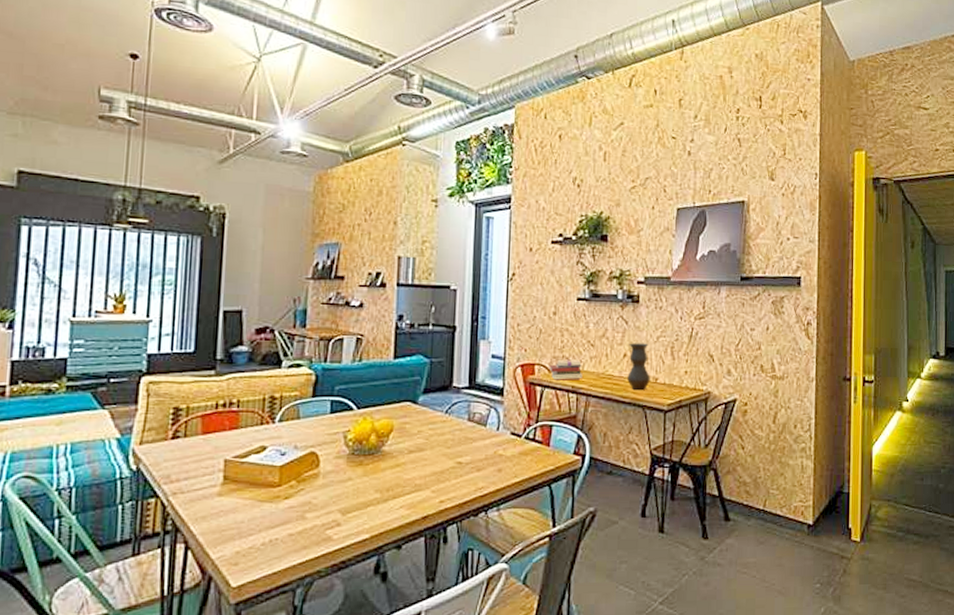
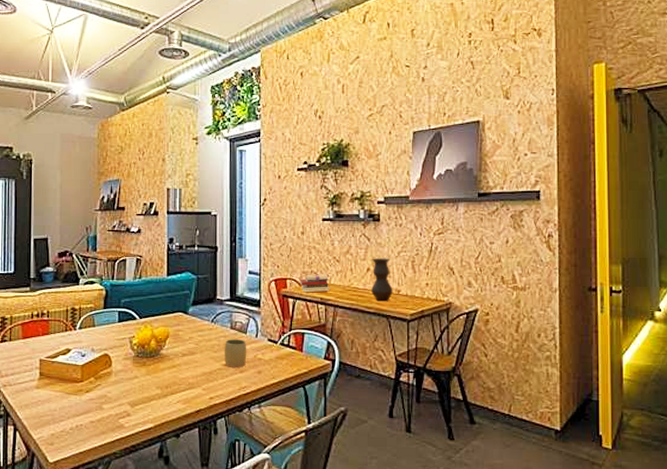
mug: none [458,433,486,465] -> present [224,339,247,368]

